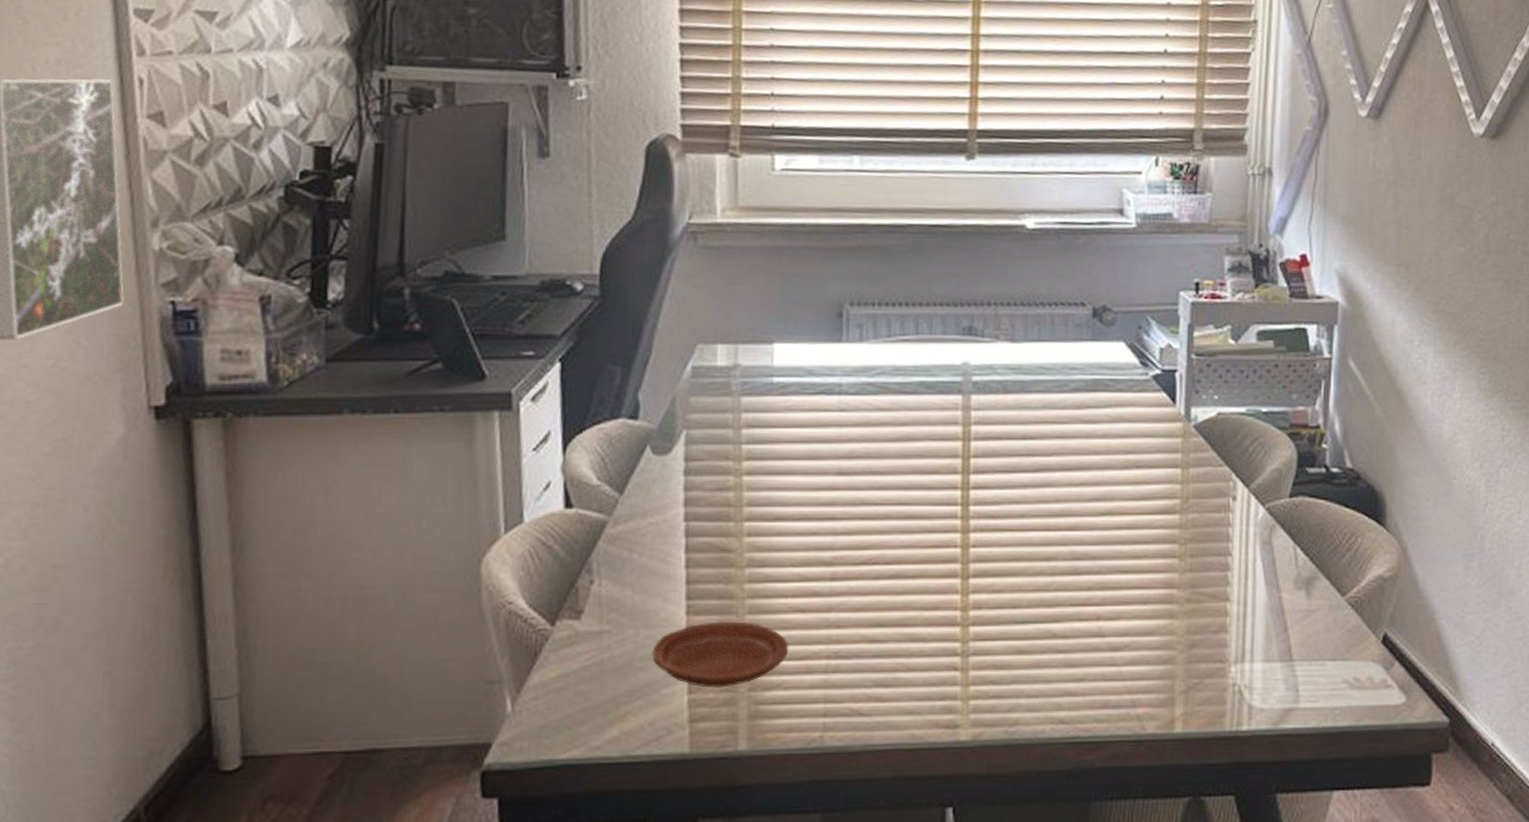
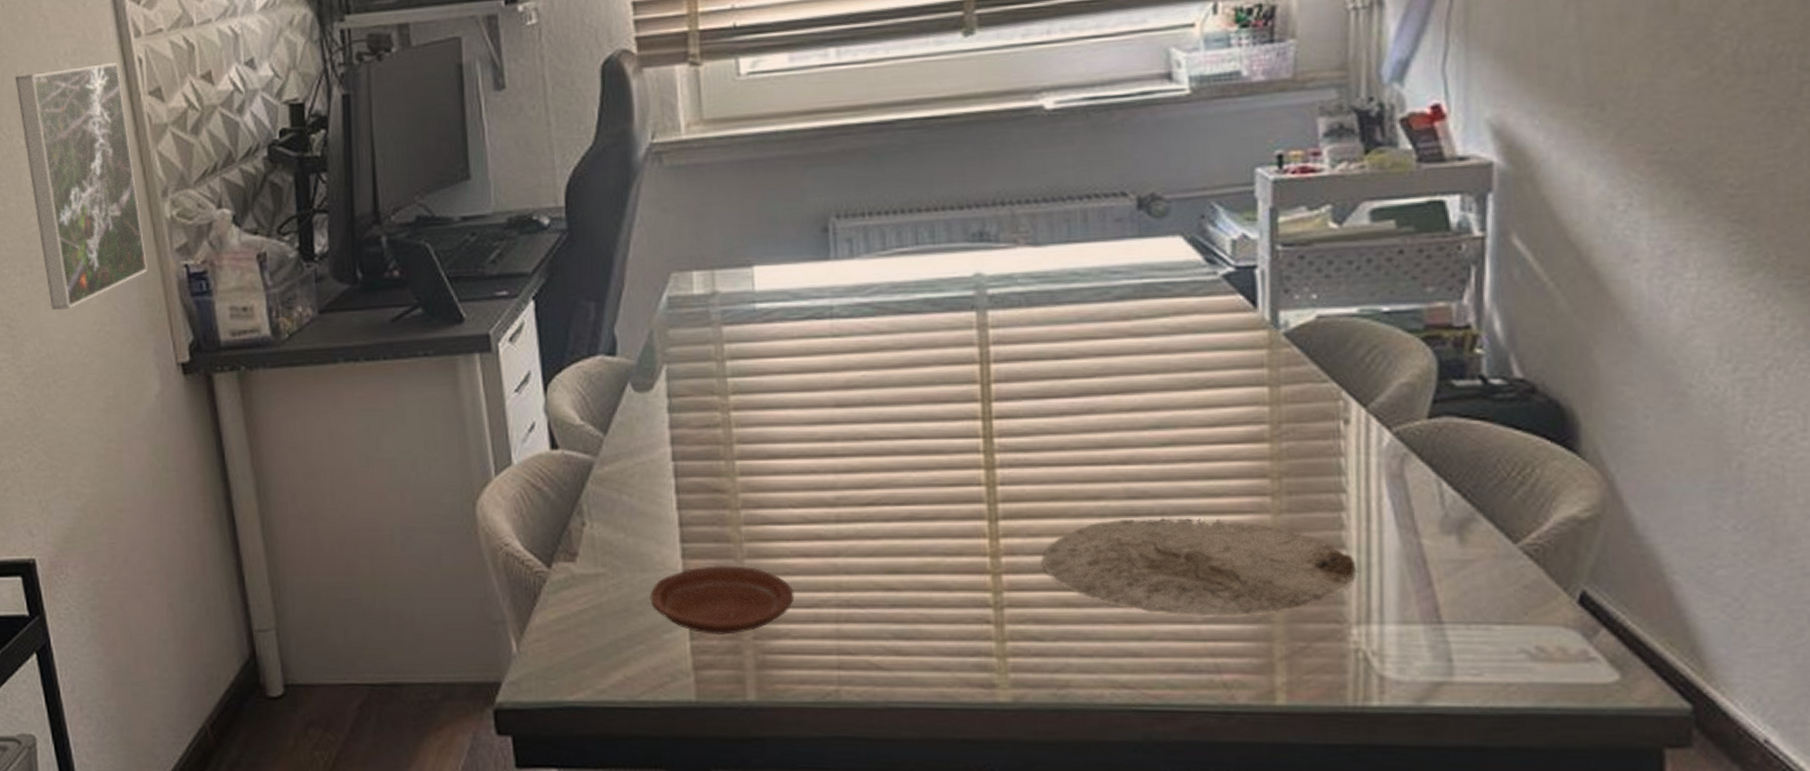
plate: none [1002,576,1235,660] -> present [1041,518,1355,617]

